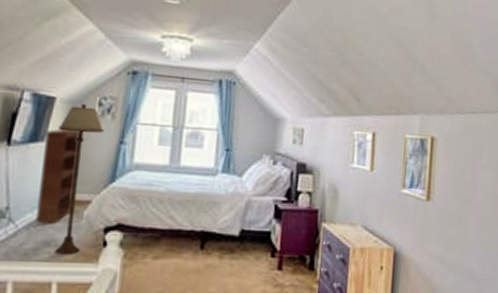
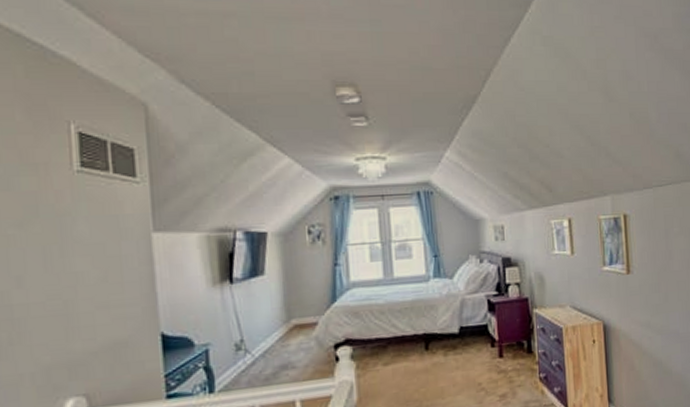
bookcase: present [36,128,85,224] -> none [261,260,301,351]
floor lamp: present [54,103,104,256] -> none [274,233,318,376]

